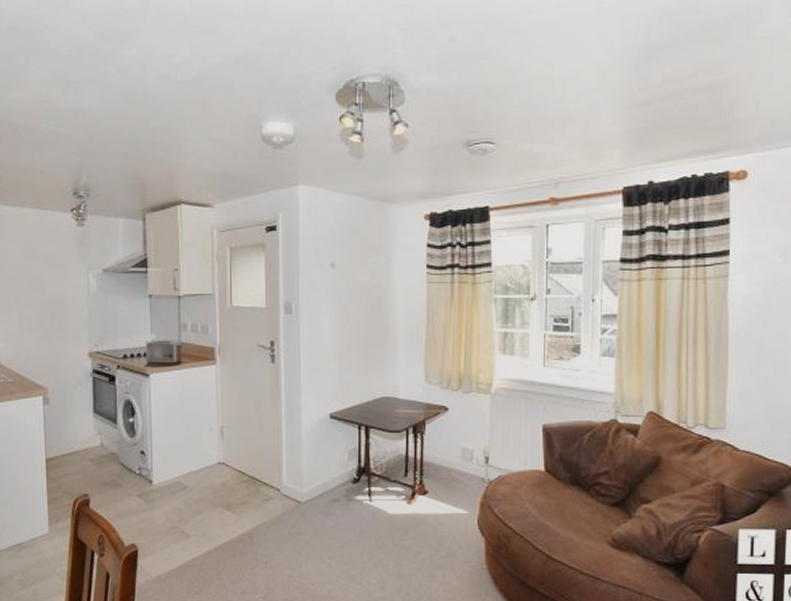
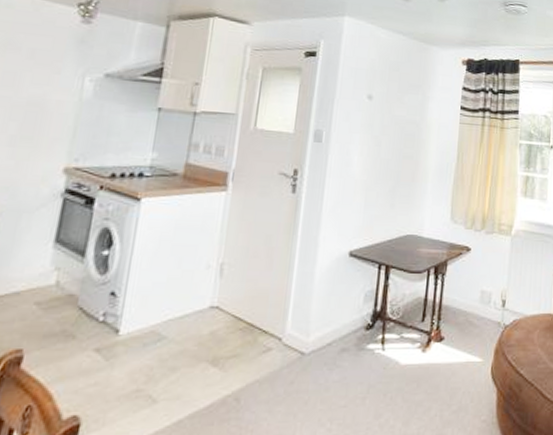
toaster: present [145,340,183,365] -> none [139,159,190,189]

